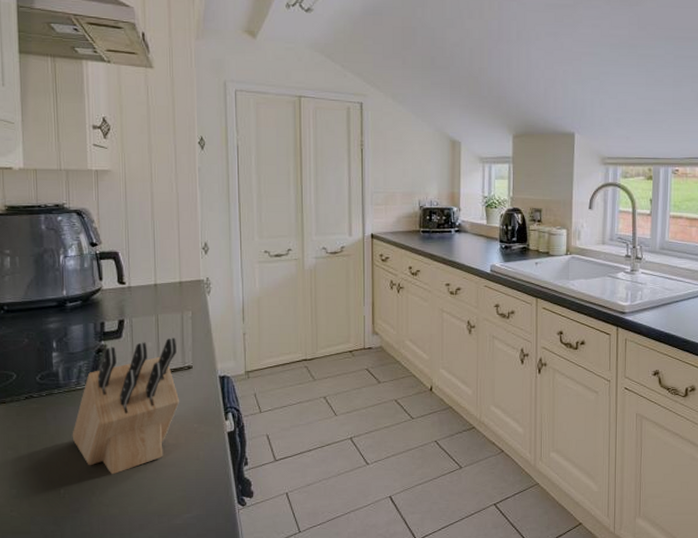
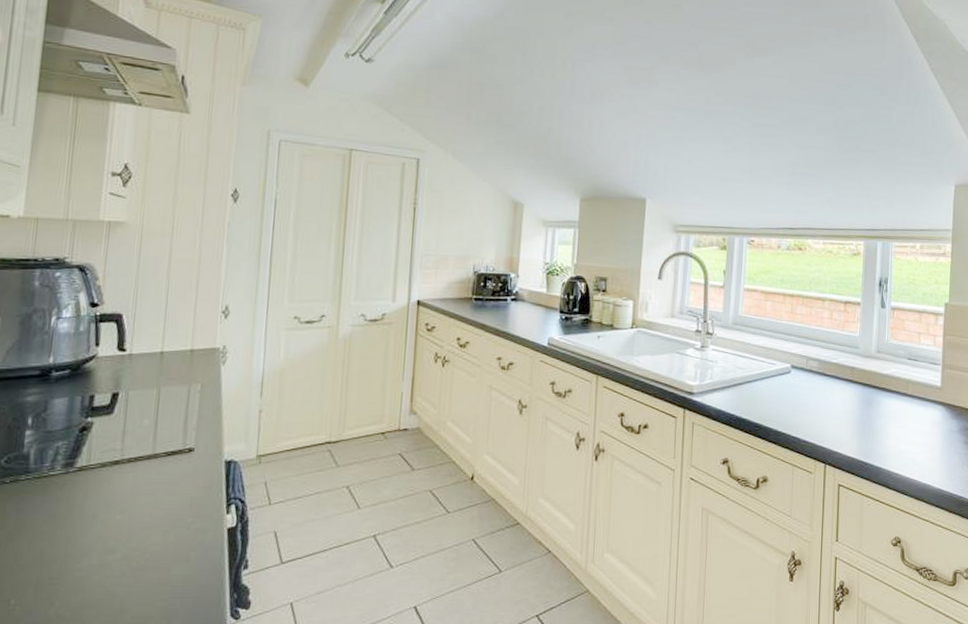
knife block: present [72,338,180,475] -> none [35,414,179,581]

